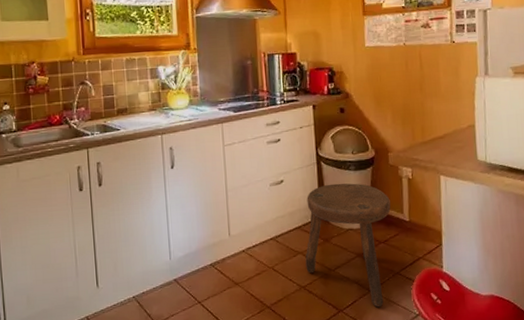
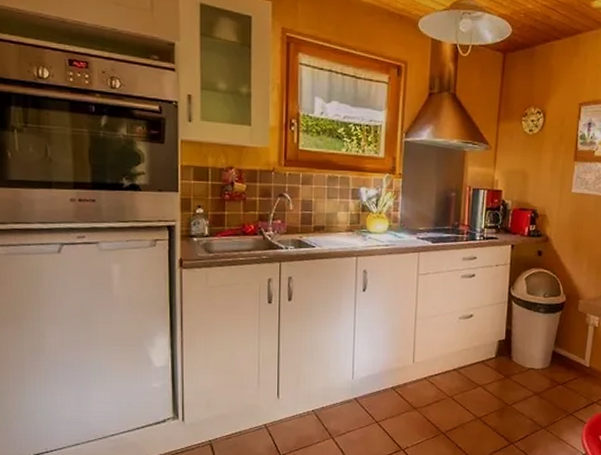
stool: present [305,183,391,308] -> none [484,323,574,444]

